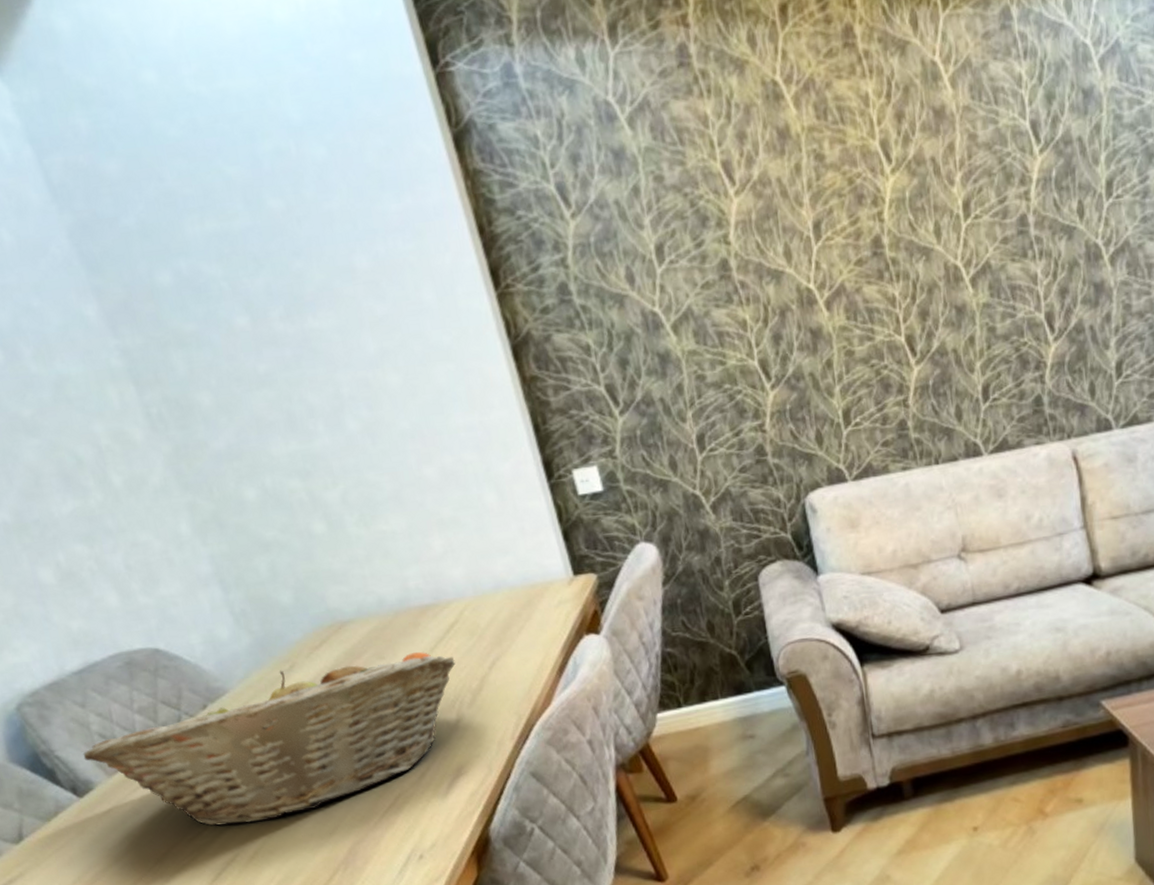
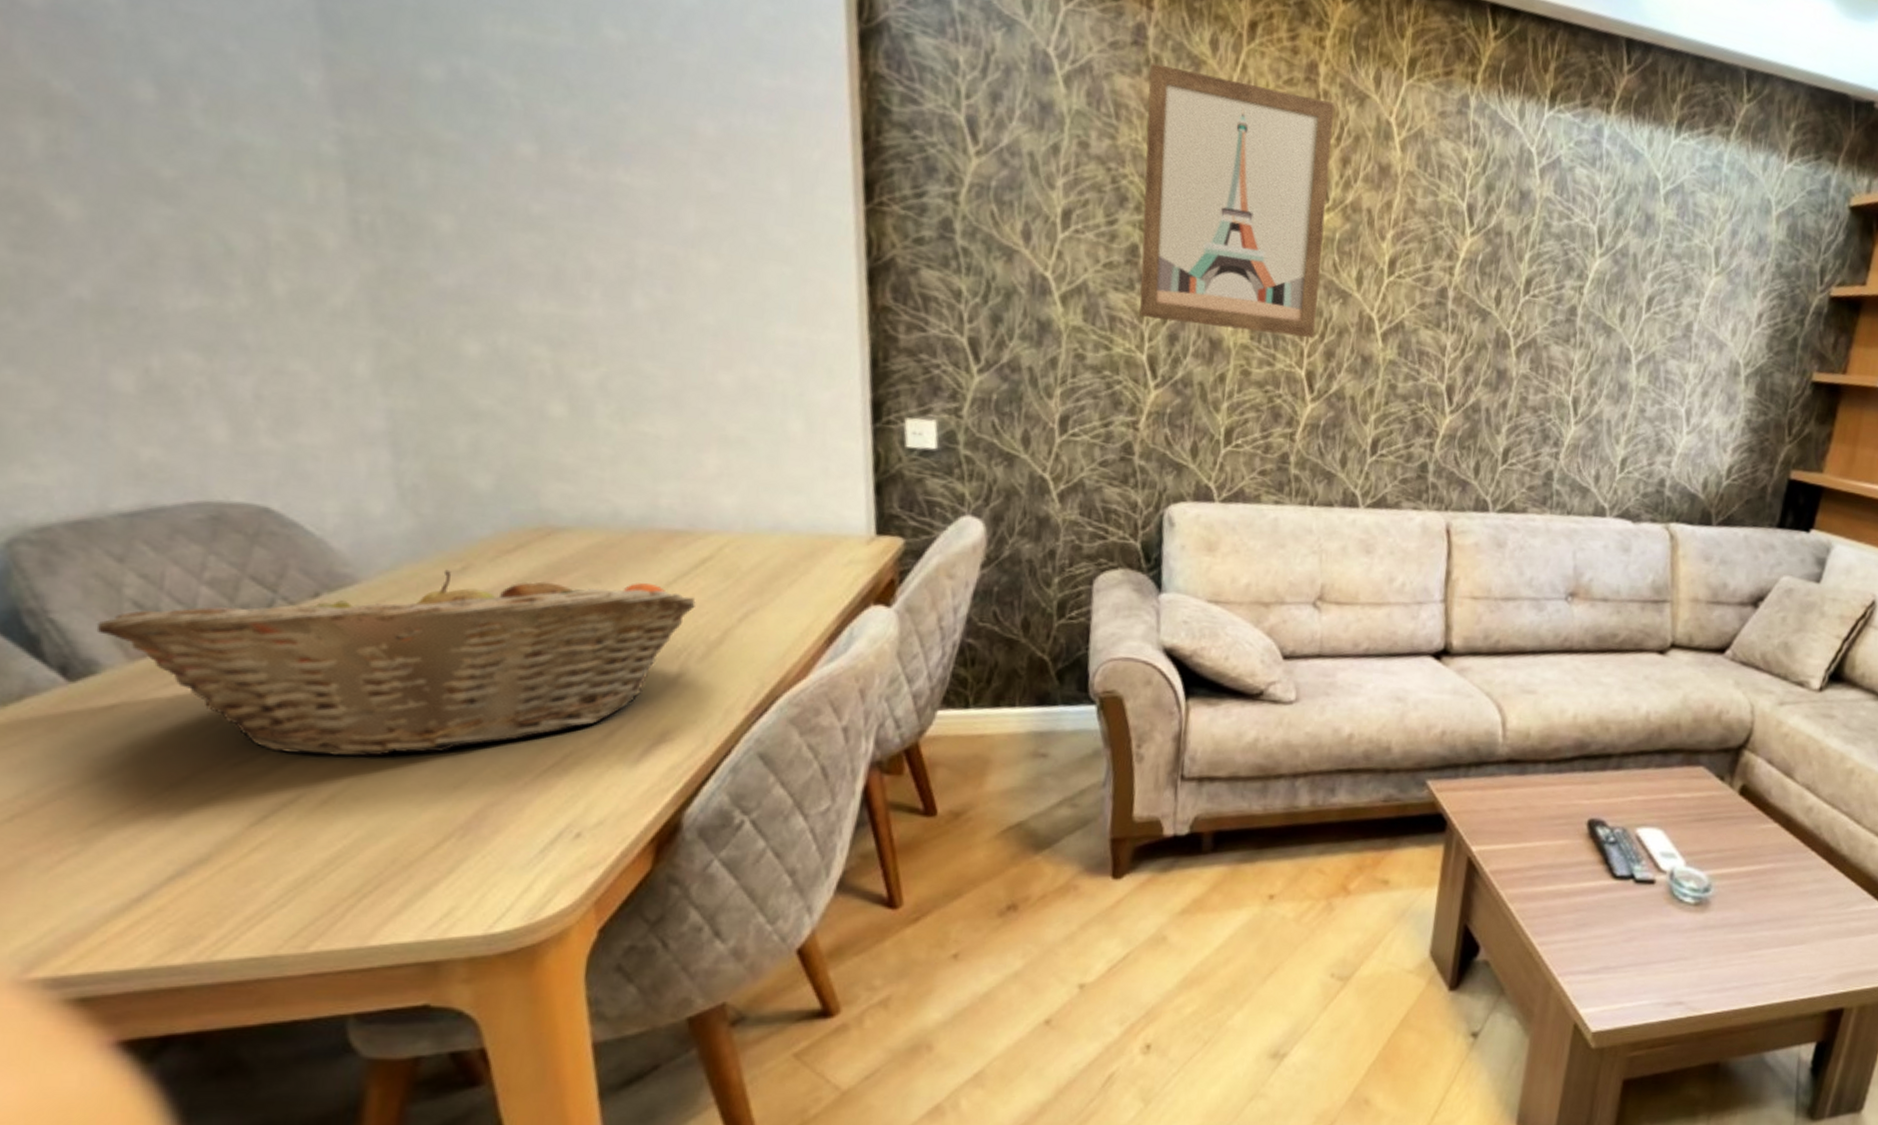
wall art: none [699,60,906,326] -> present [1139,62,1335,338]

